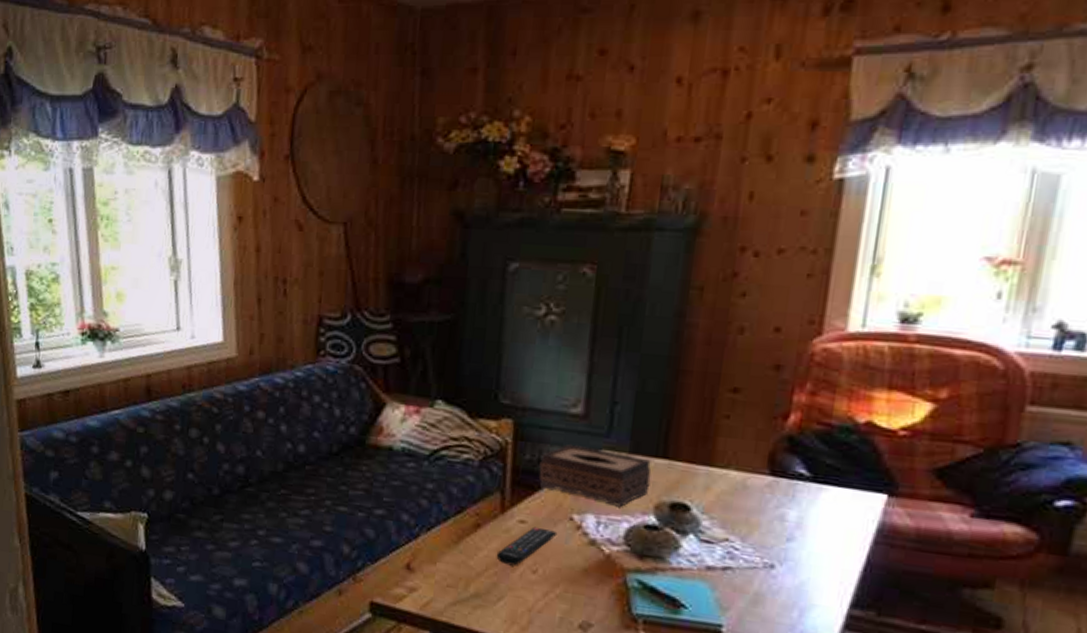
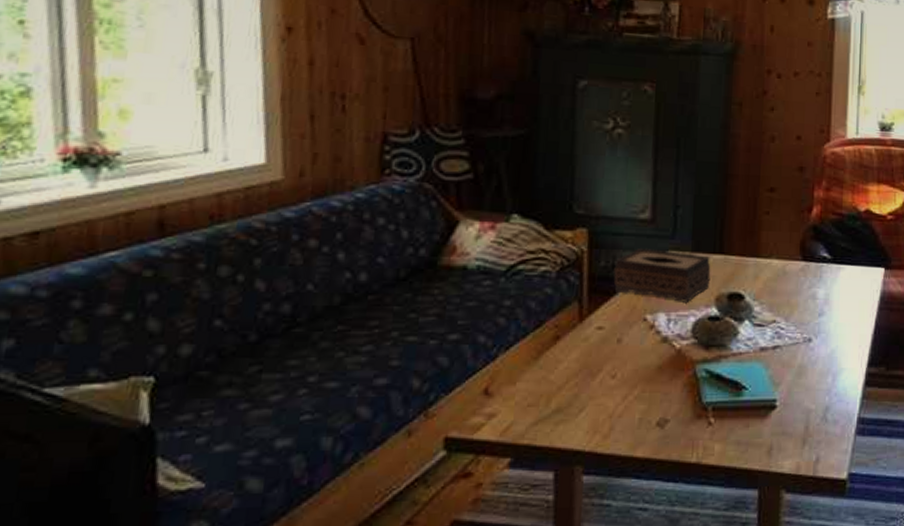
remote control: present [496,526,558,566] -> none [576,331,633,374]

